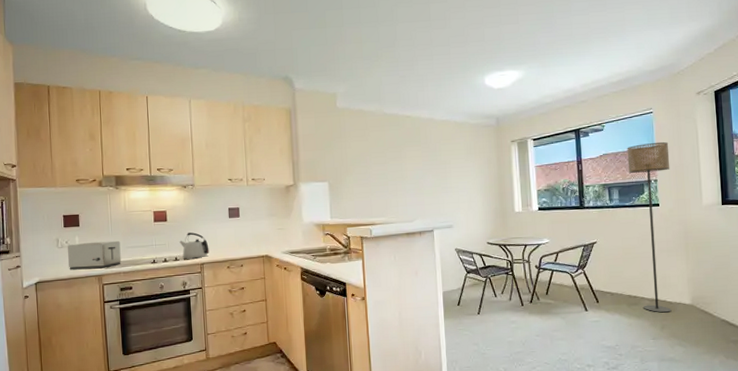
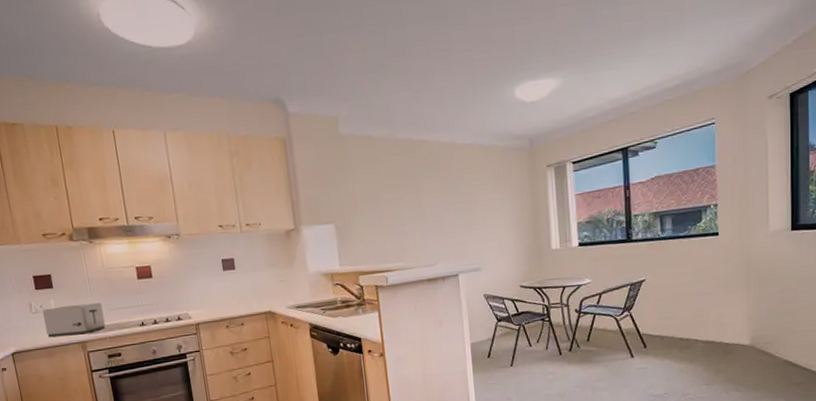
kettle: present [179,232,209,259] -> none [169,288,204,320]
floor lamp: present [627,142,672,313] -> none [683,159,733,356]

